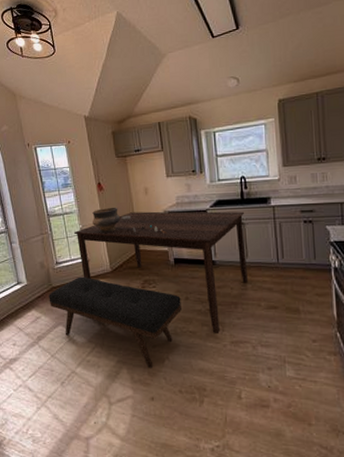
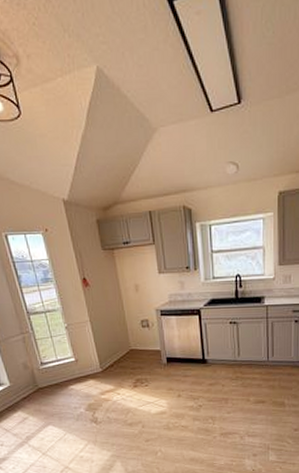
dining table: present [49,211,248,368] -> none [35,310,238,460]
ceramic pot: present [92,207,121,233] -> none [78,304,110,332]

